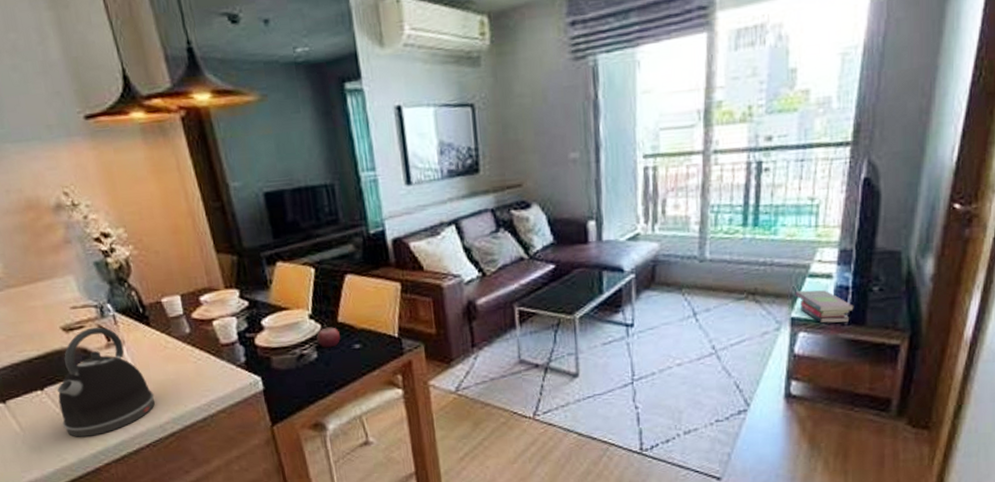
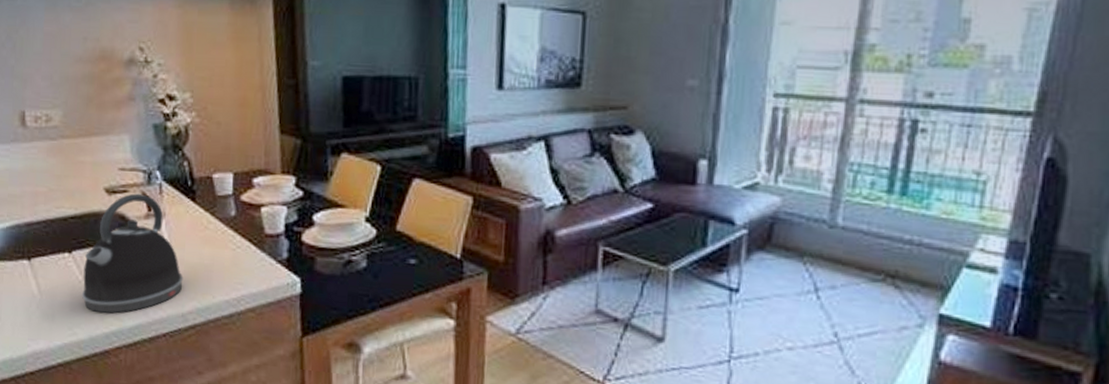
fruit: present [316,325,341,348] -> none [369,231,397,259]
books: present [795,290,854,324] -> none [946,282,1023,333]

